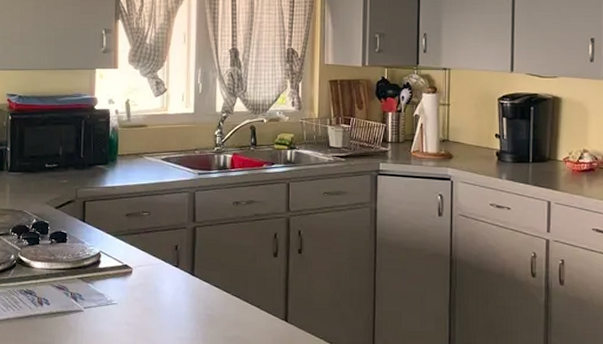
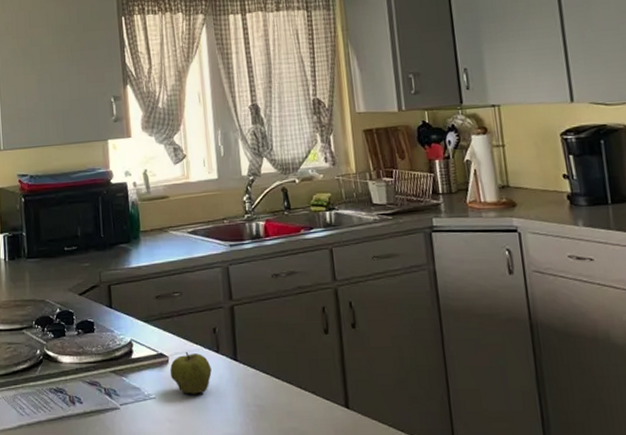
apple: none [133,264,170,302] -> present [170,351,212,394]

